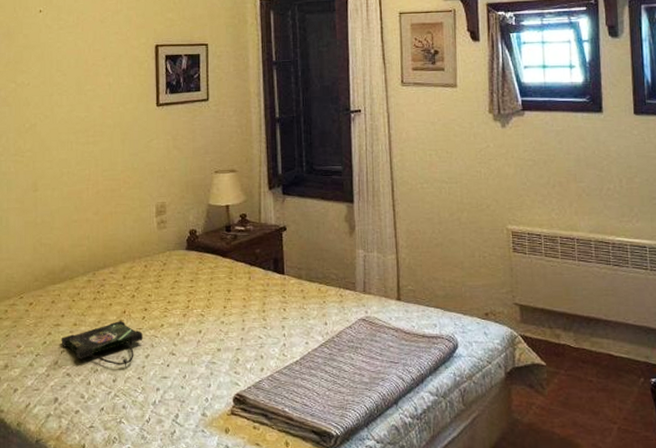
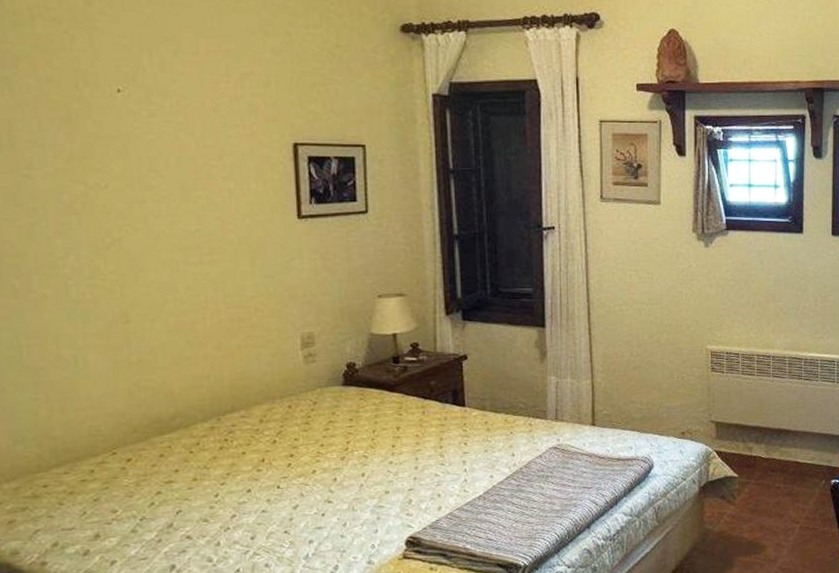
photo frame: present [61,320,143,368] -> none [175,469,289,522]

